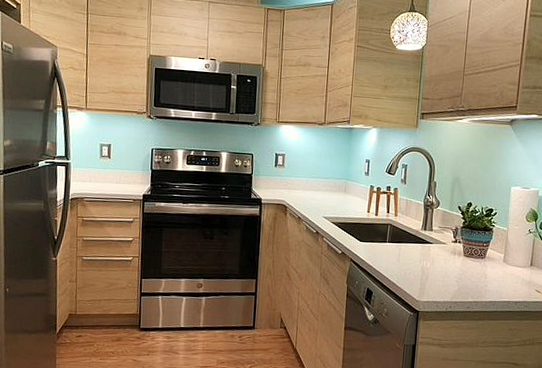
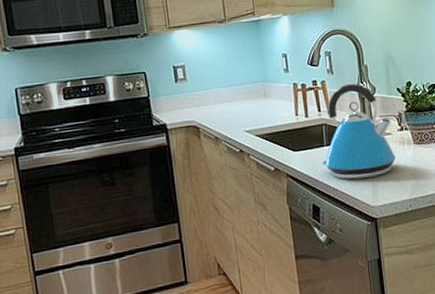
kettle: none [381,194,448,277] -> present [321,83,396,180]

